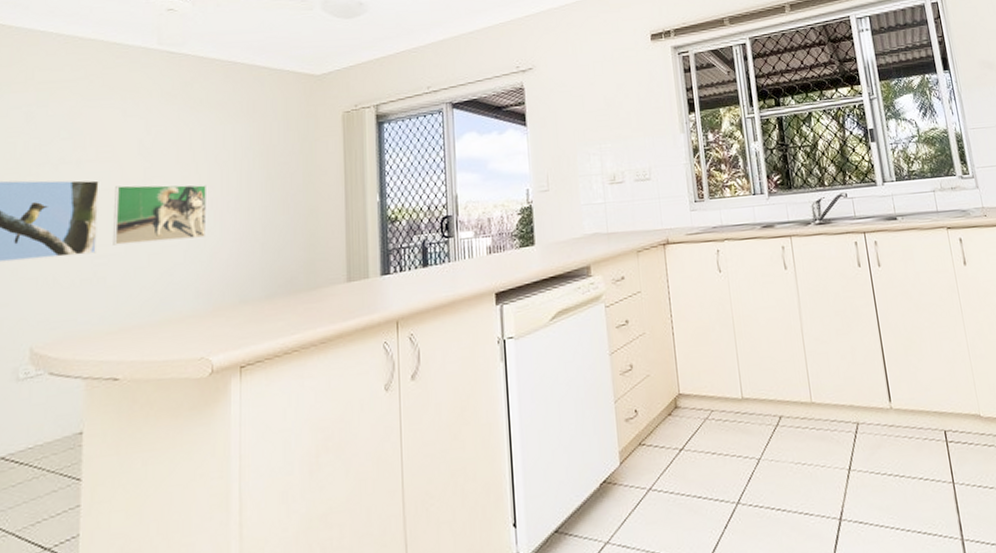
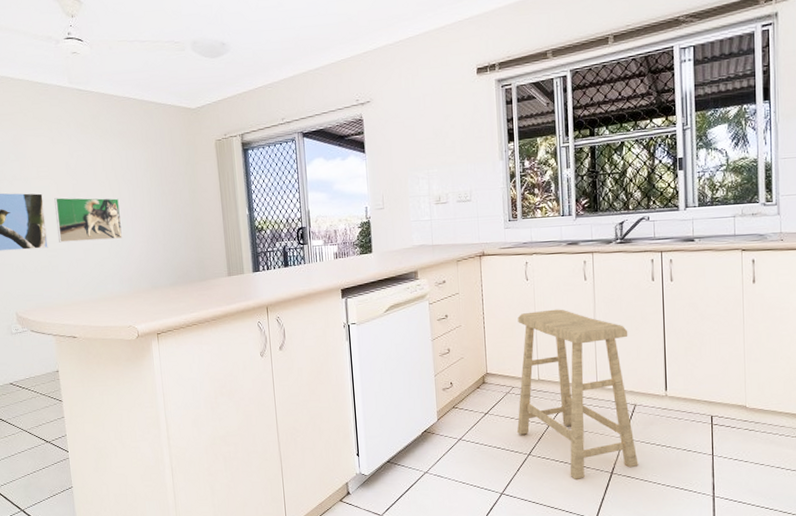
stool: none [712,305,871,534] -> present [517,309,639,479]

